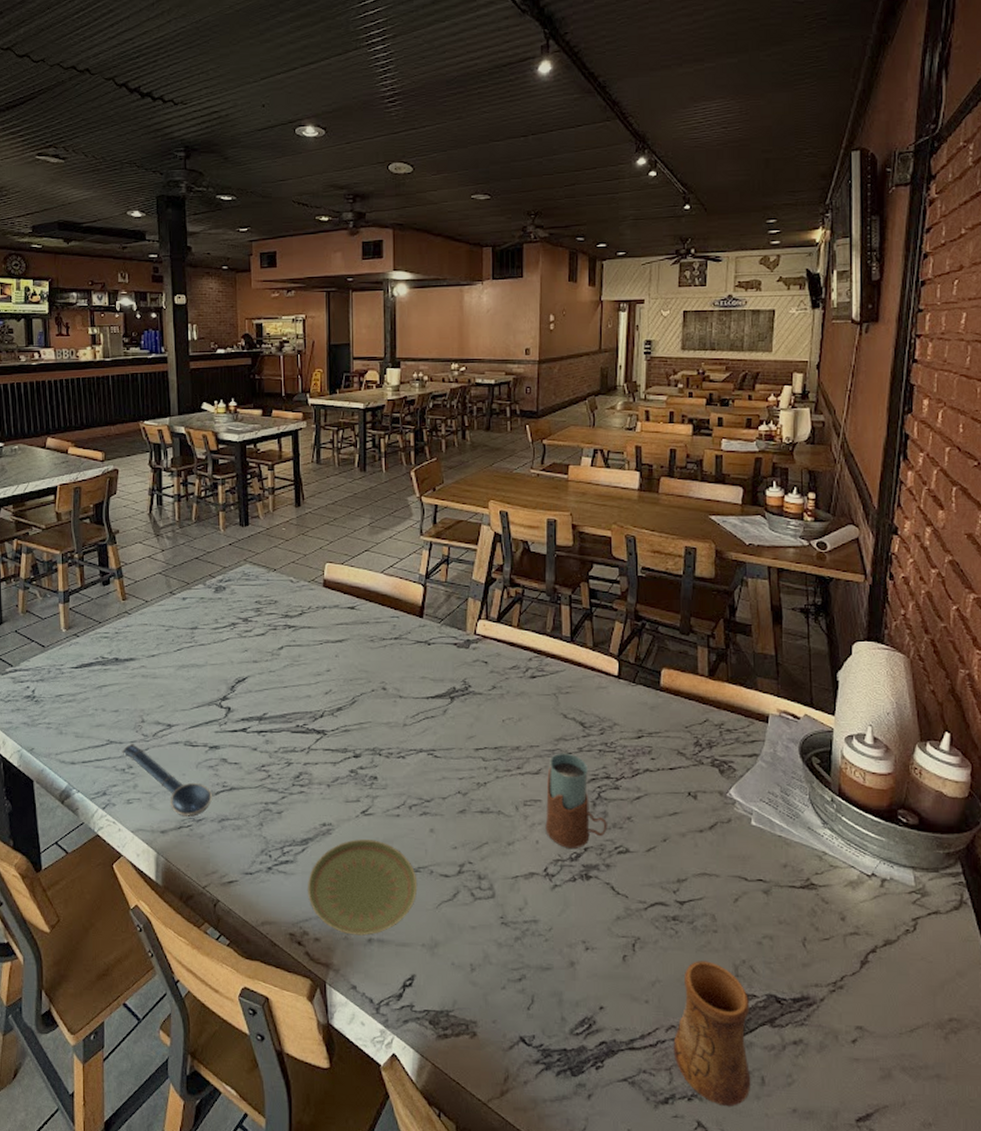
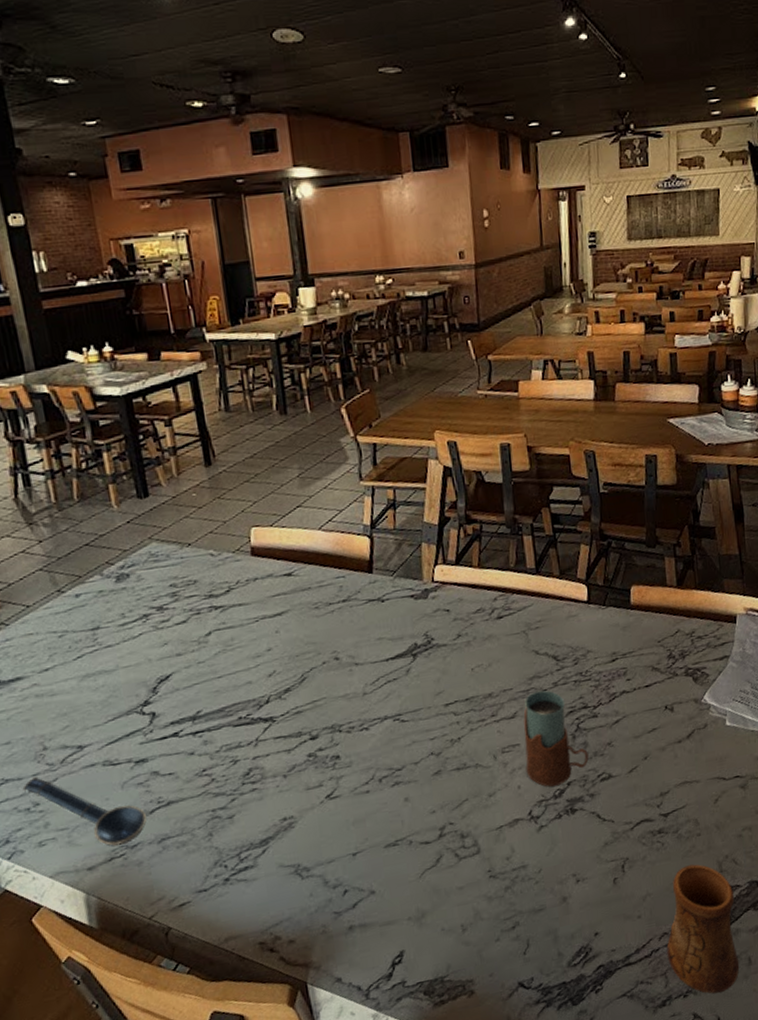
plate: present [308,839,418,936] -> none [273,822,398,928]

